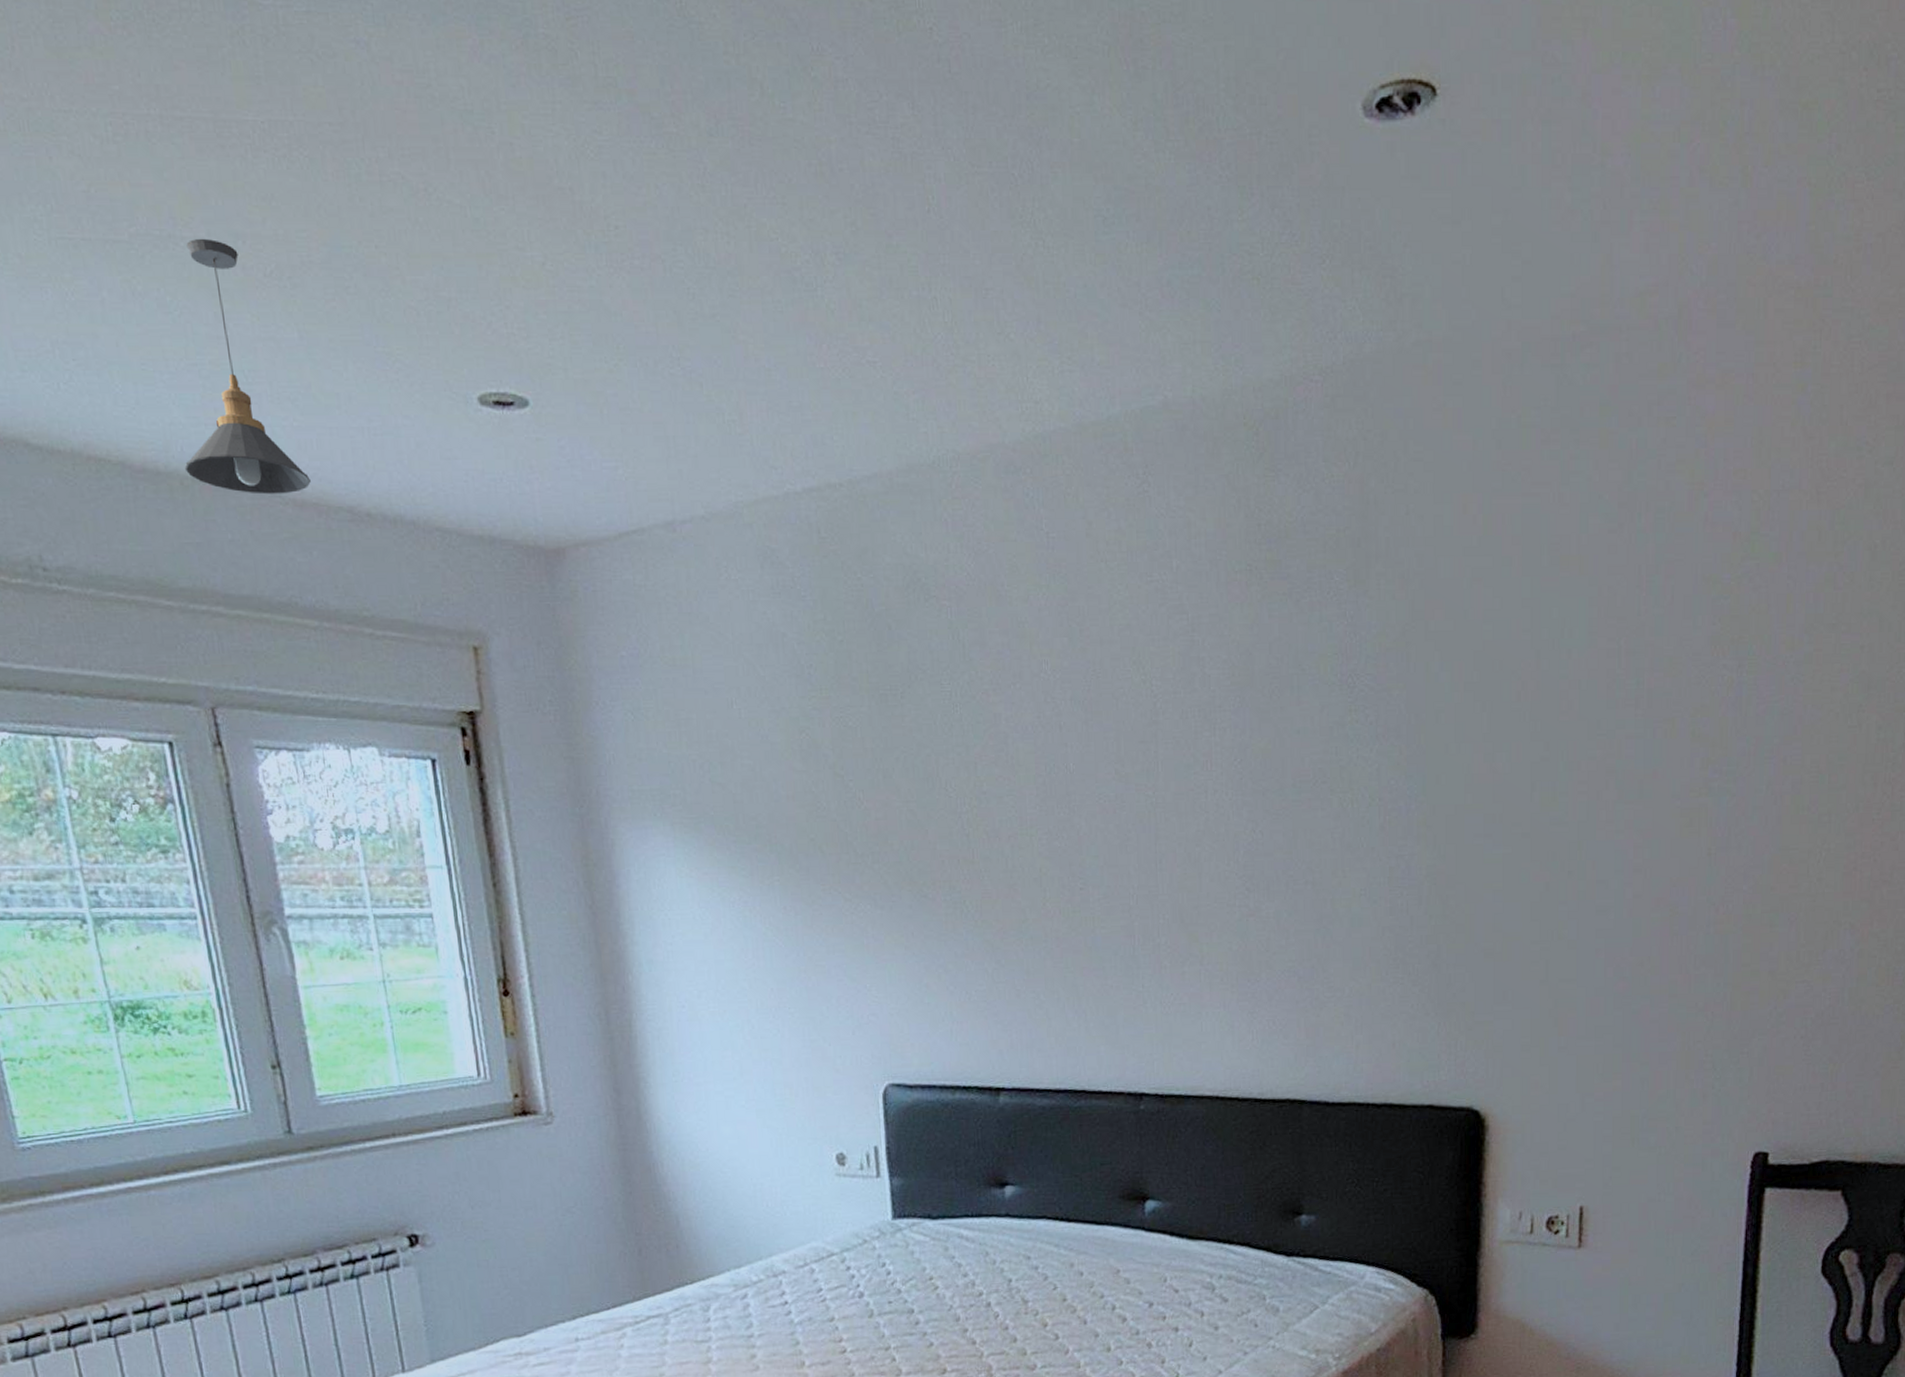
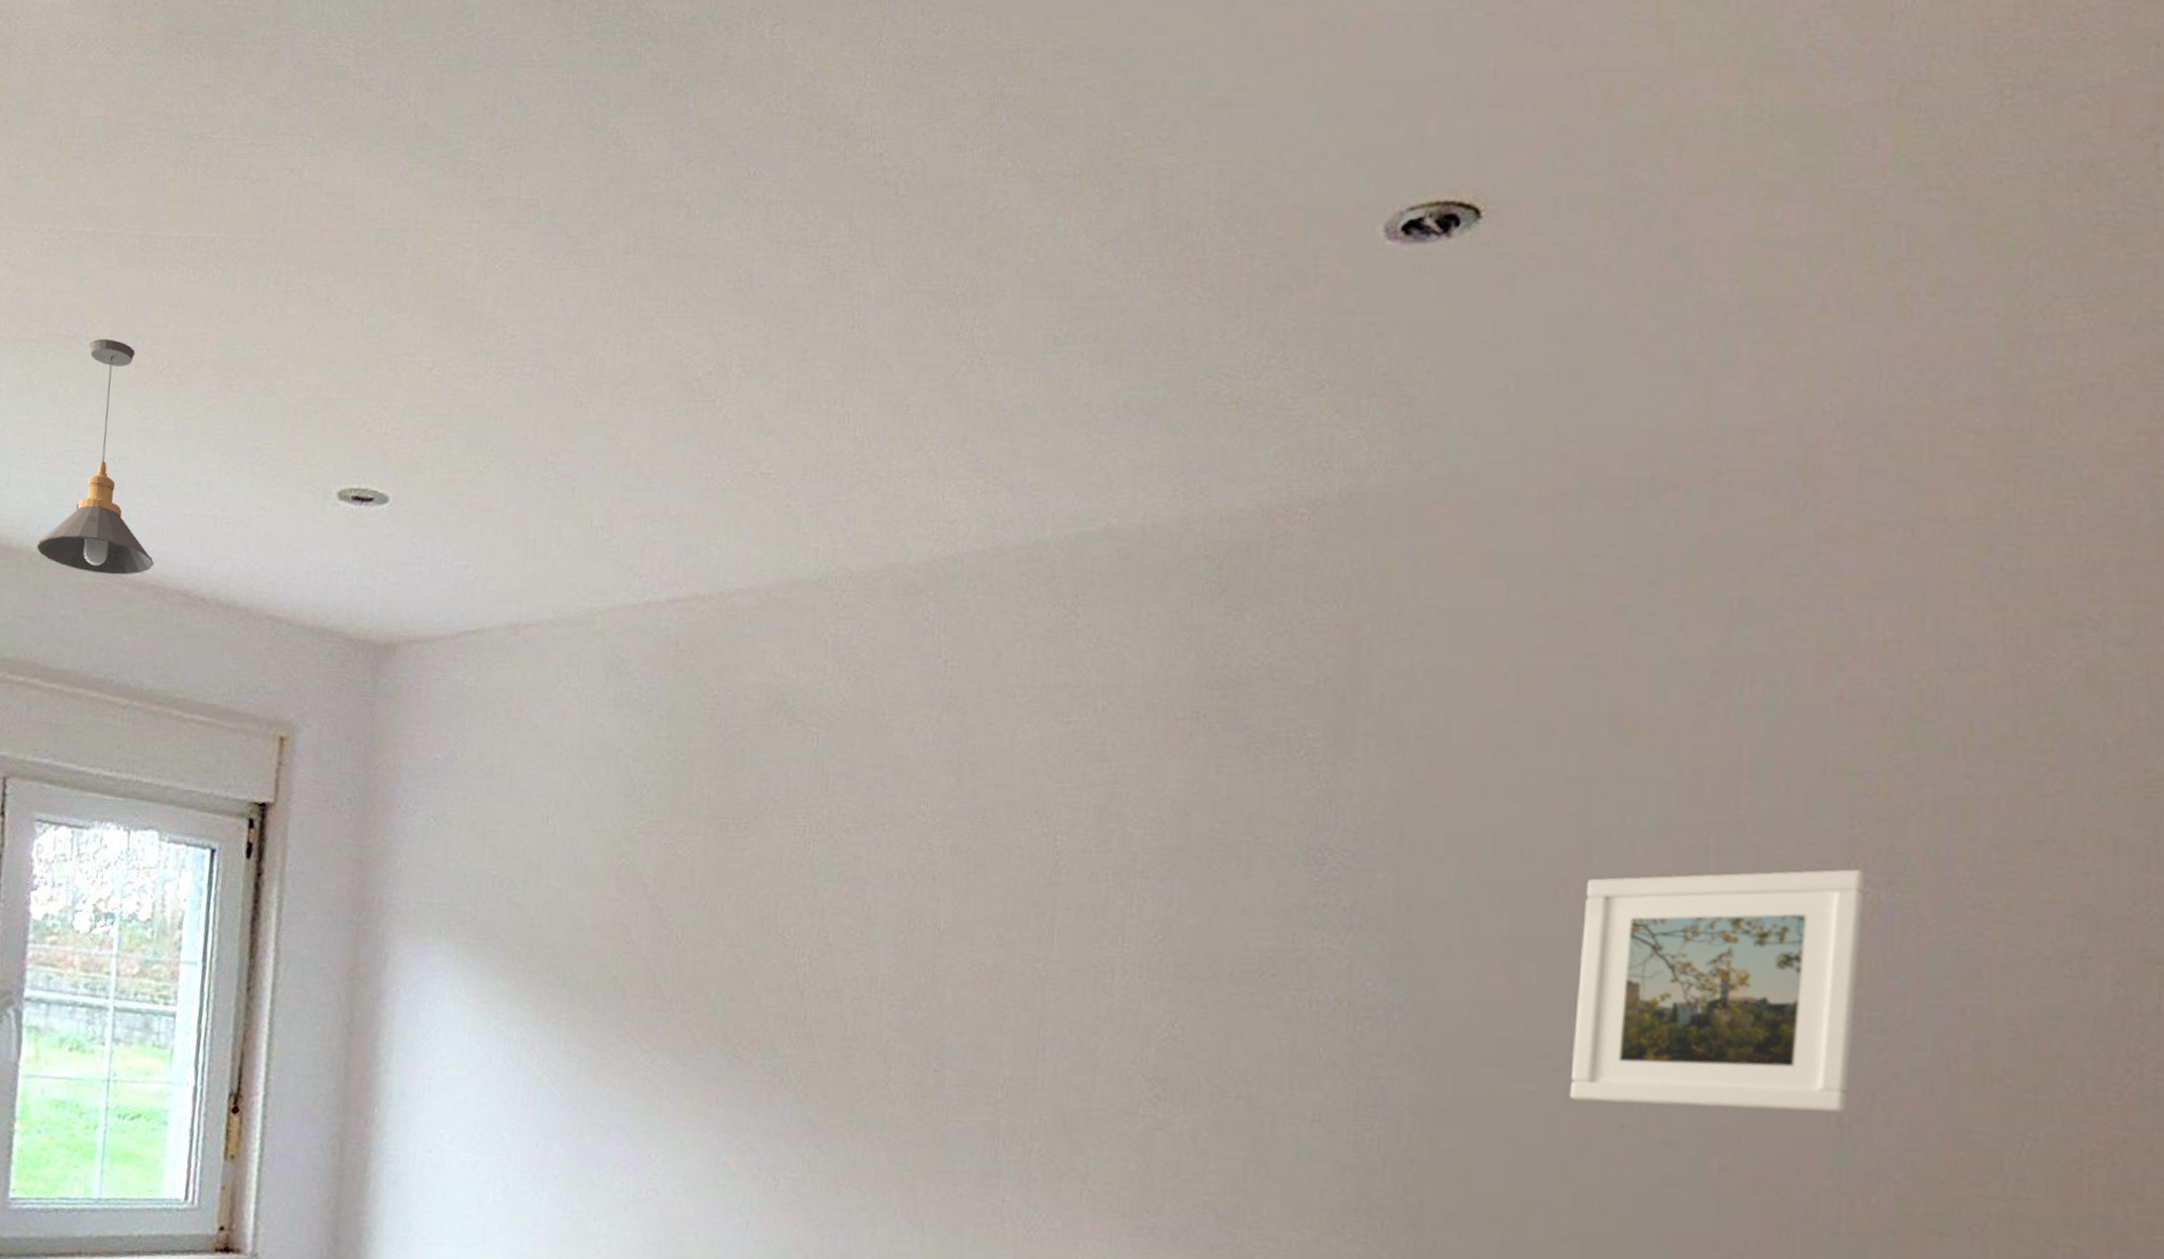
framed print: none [1534,657,1723,857] -> present [1569,869,1865,1112]

